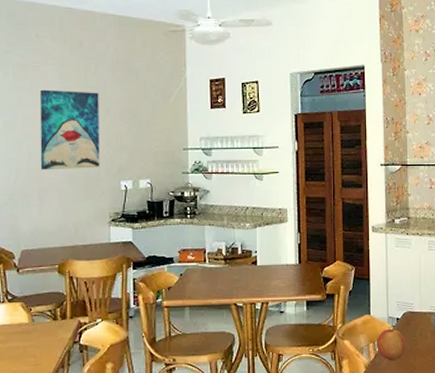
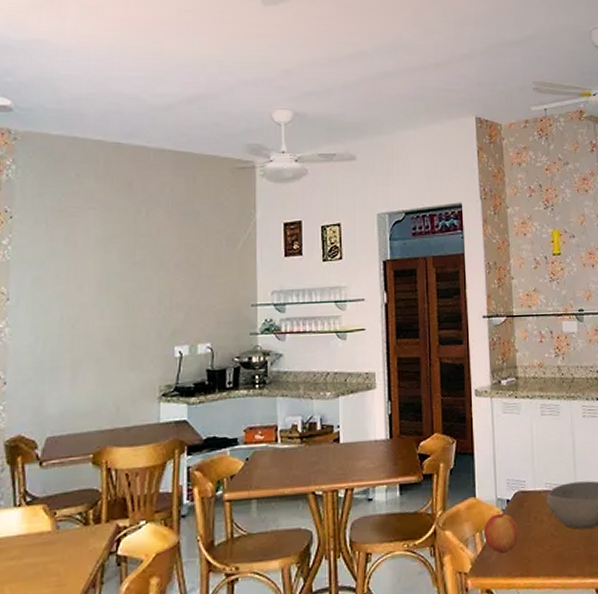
wall art: present [40,89,100,170] -> none [75,238,151,337]

